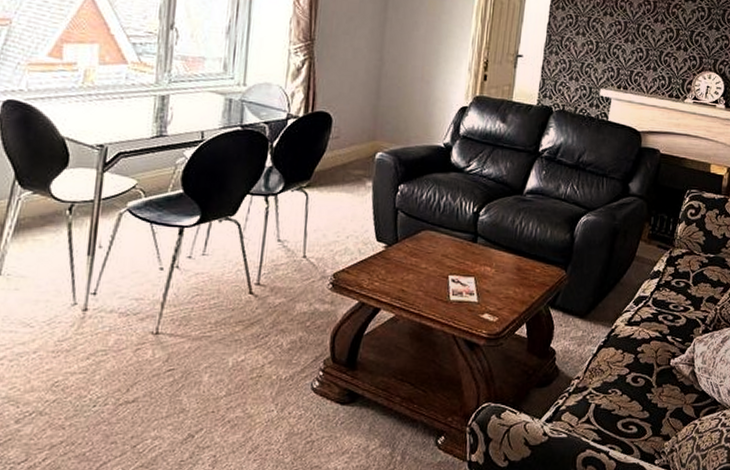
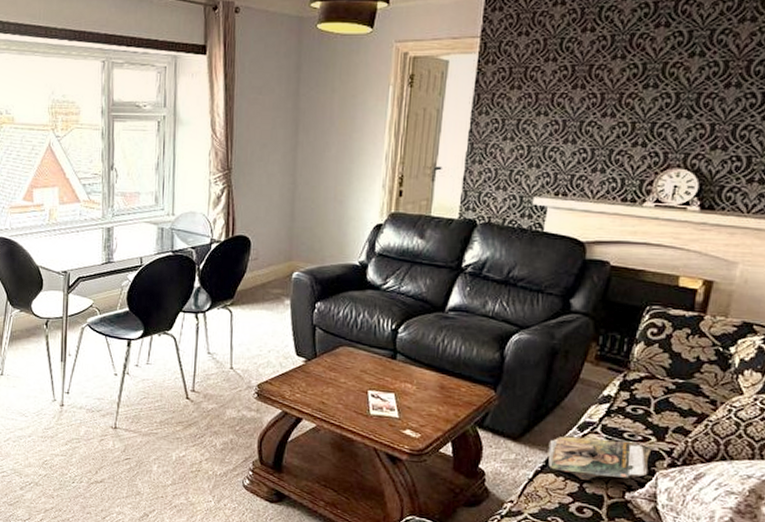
magazine: none [609,310,691,351] -> present [547,436,652,480]

